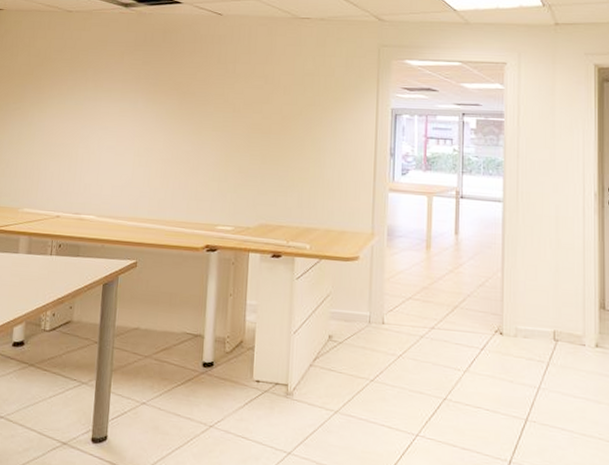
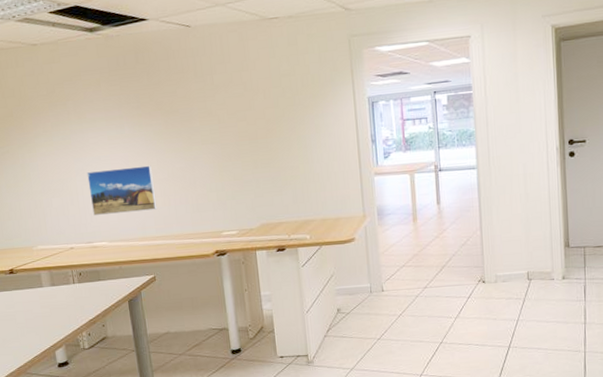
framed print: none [88,141,157,190] -> present [87,165,157,216]

